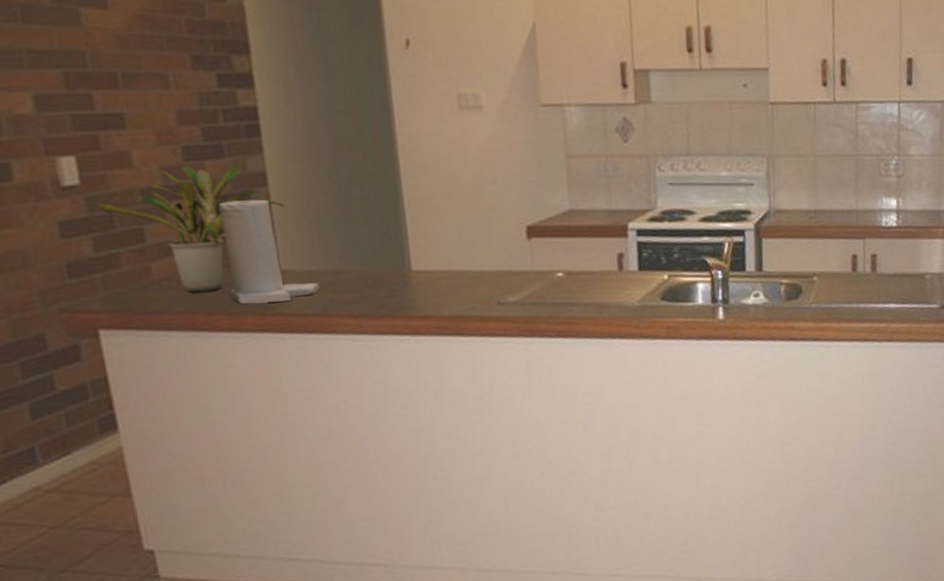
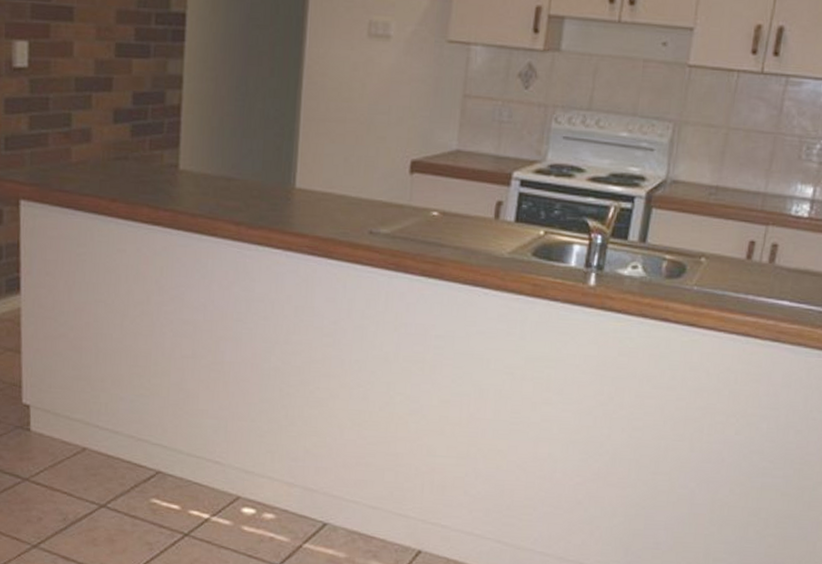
potted plant: present [98,156,284,293] -> none [39,55,193,180]
paper towel: present [218,199,320,305] -> none [132,99,210,199]

